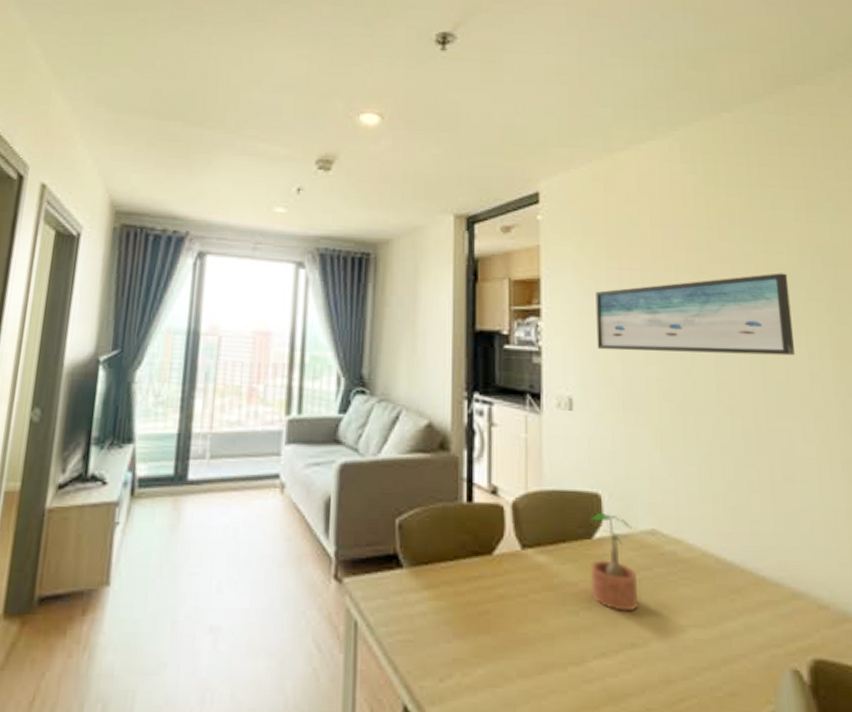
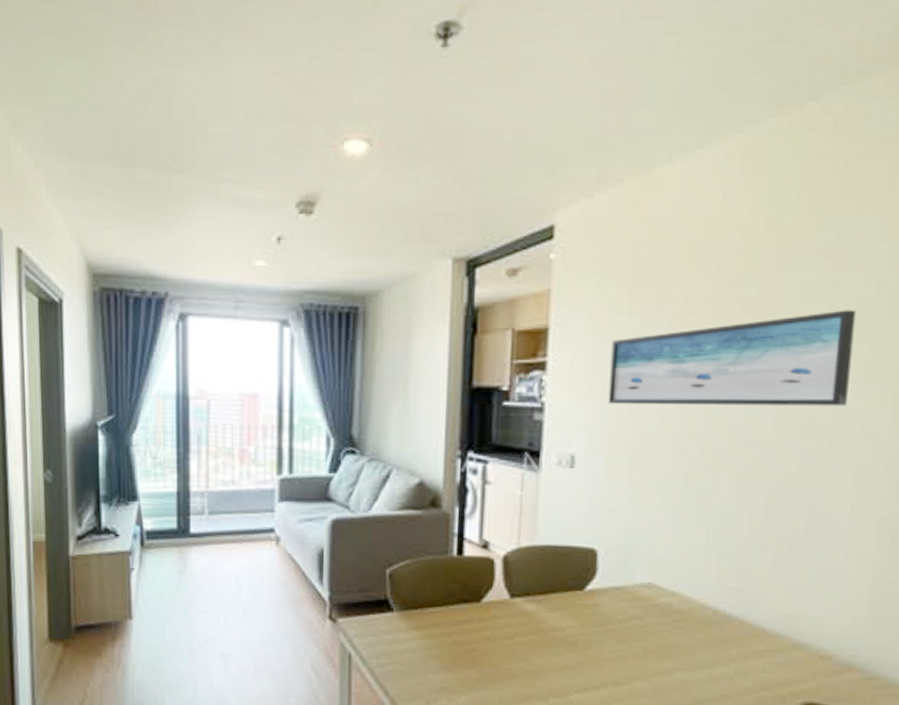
potted plant: present [588,513,638,612] -> none [578,567,631,655]

